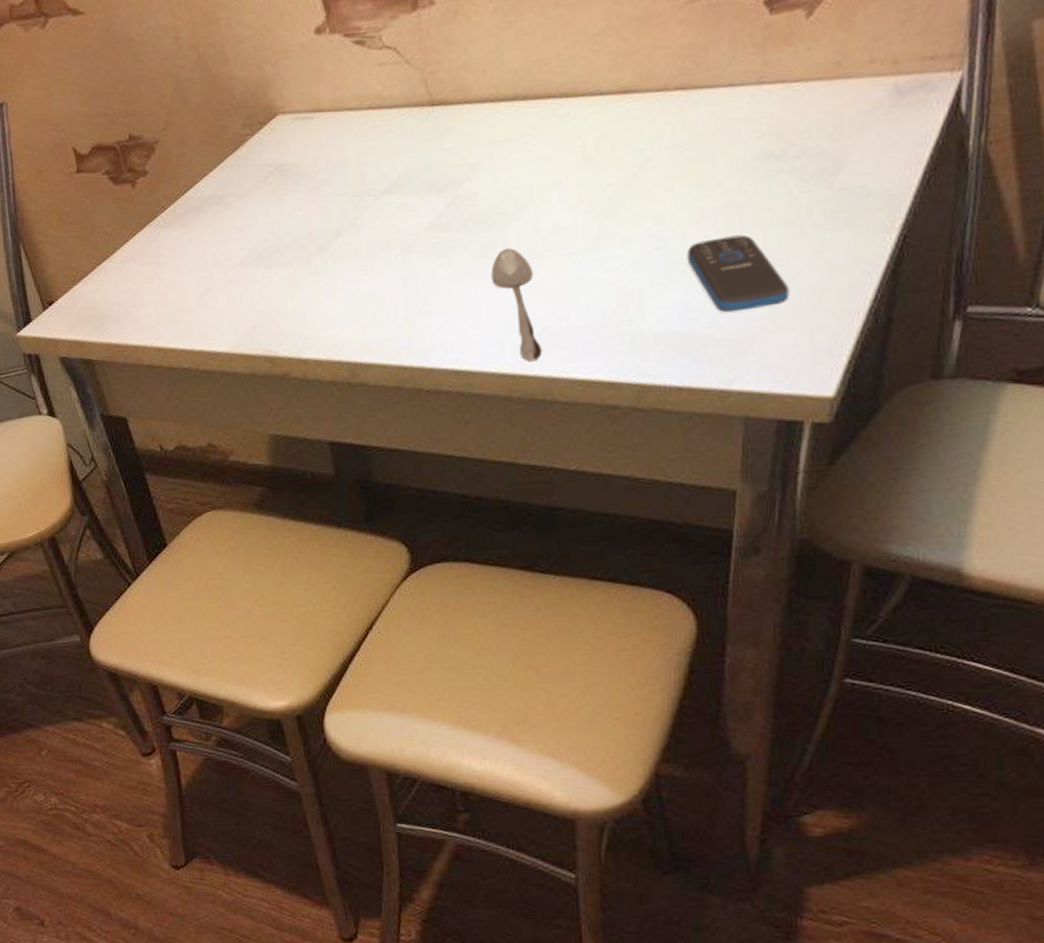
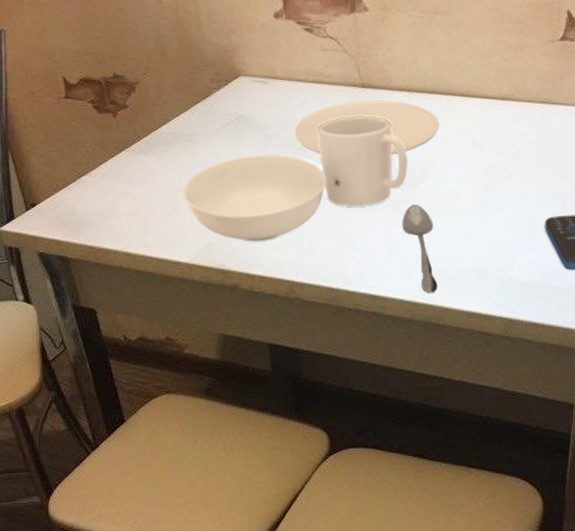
bowl: none [217,206,392,319] -> present [183,154,327,242]
plate: none [348,116,537,199] -> present [294,100,440,155]
mug: none [377,140,496,262] -> present [318,115,408,207]

